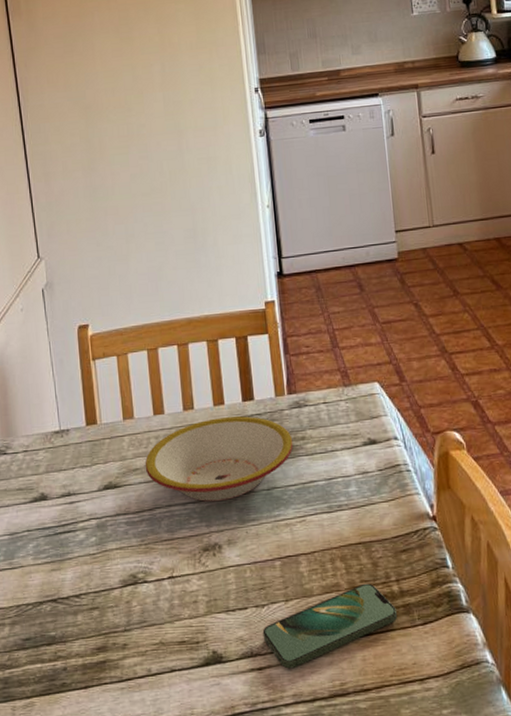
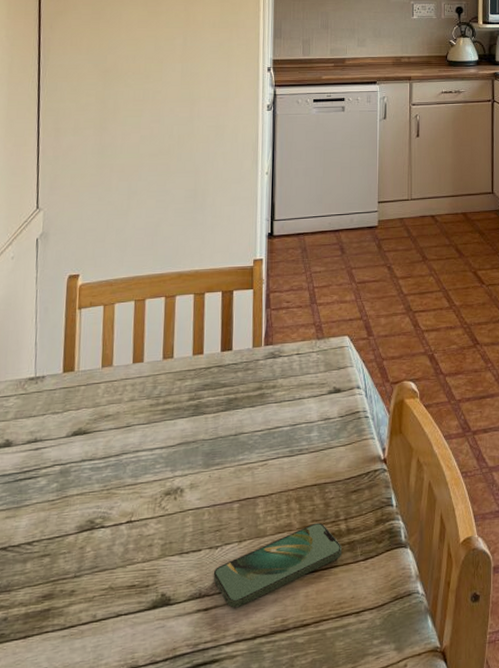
bowl: present [145,416,294,502] -> none [117,365,264,448]

